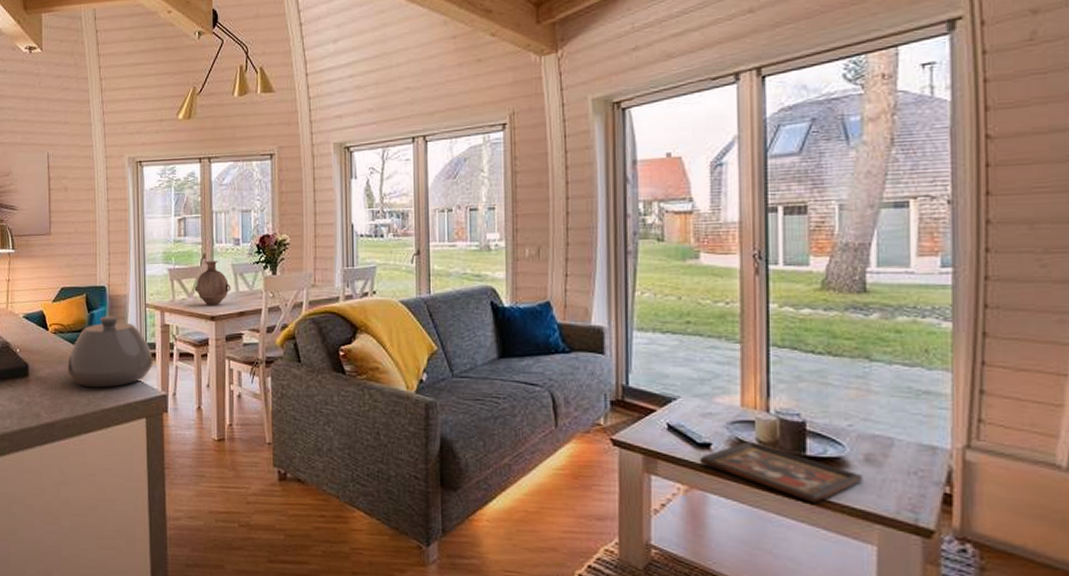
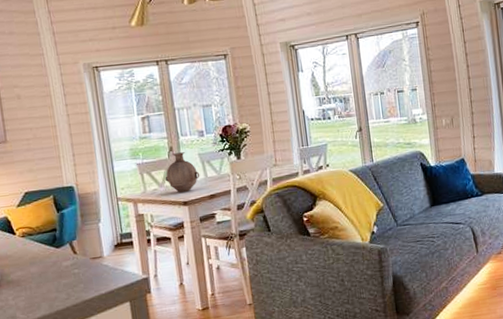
jar: present [68,316,153,388] -> none [40,212,132,283]

